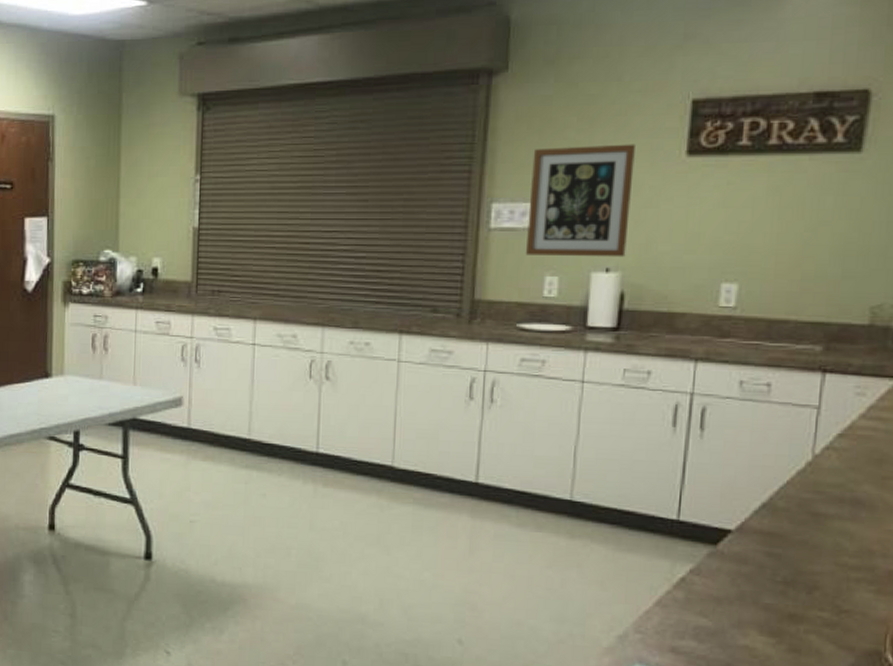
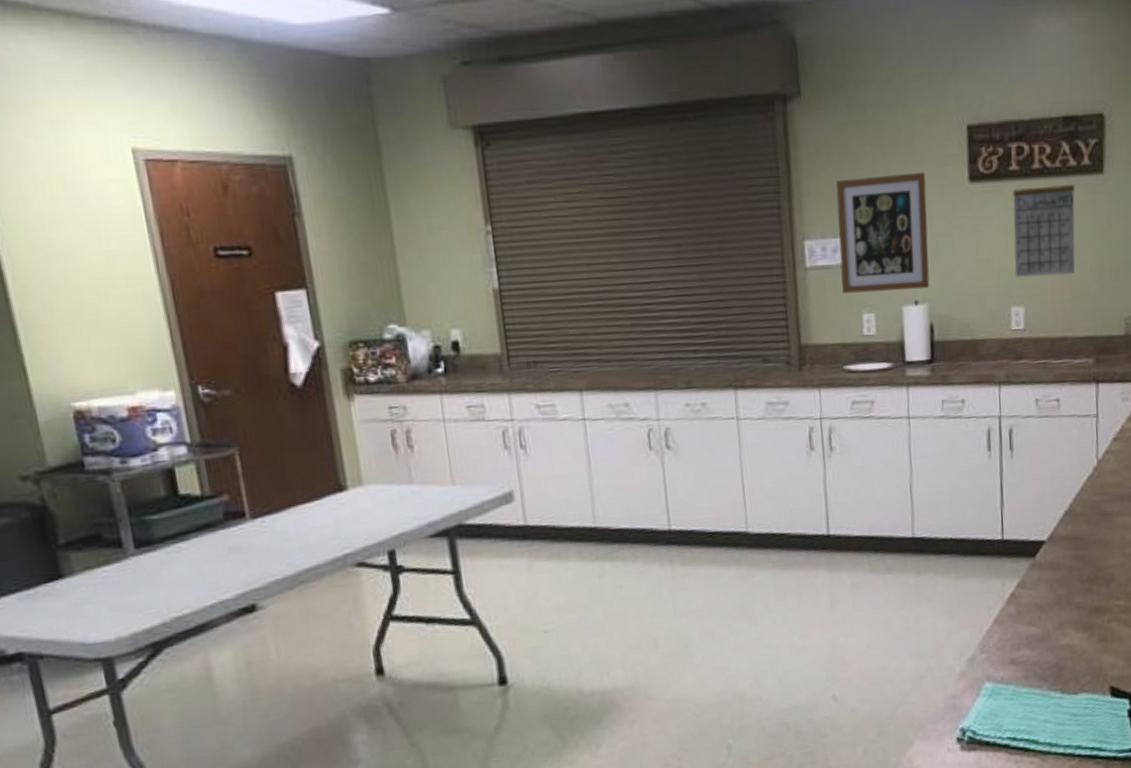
calendar: none [731,145,822,256] -> present [1012,169,1075,278]

